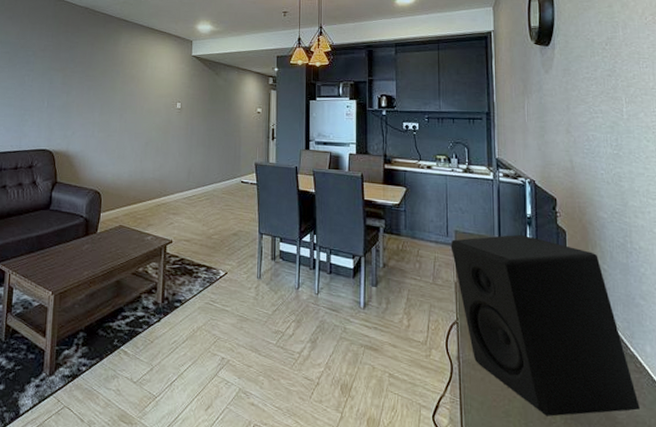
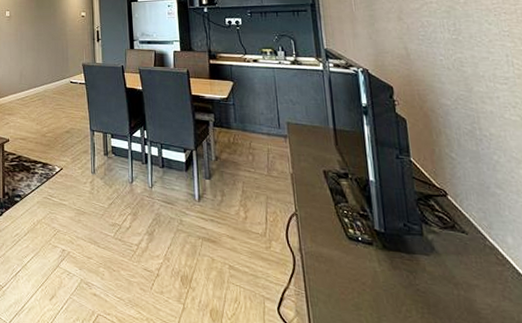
speaker: present [450,234,640,417] -> none [283,124,506,310]

